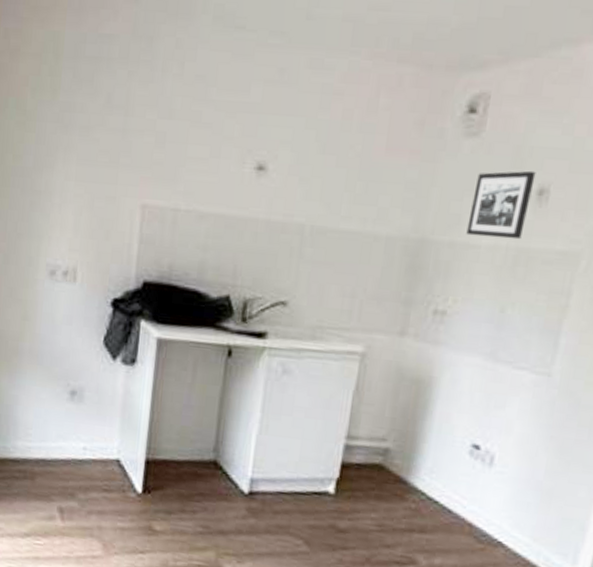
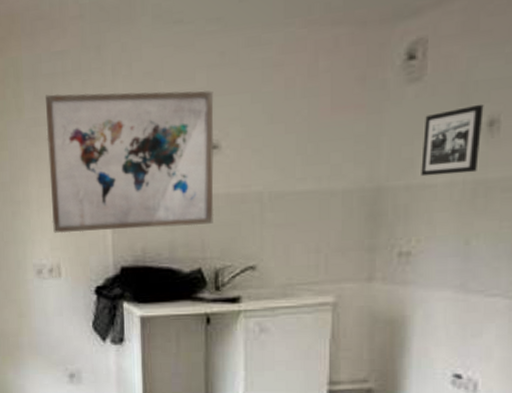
wall art: none [74,79,267,250] -> present [45,90,214,234]

